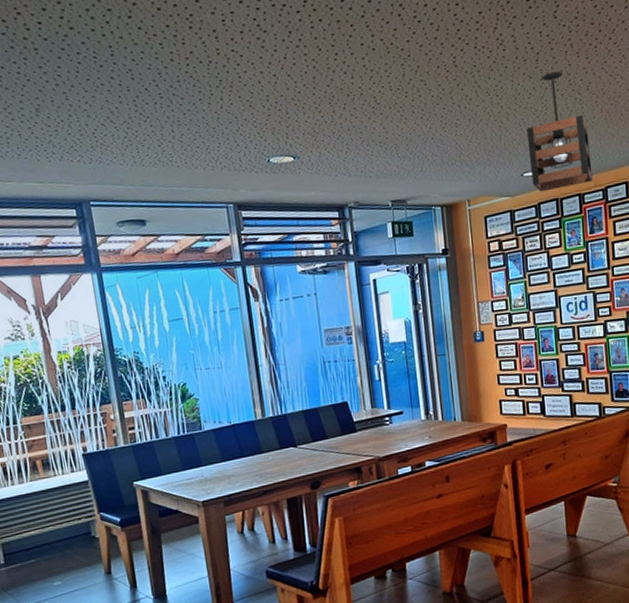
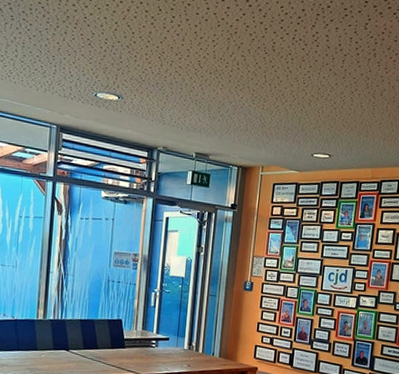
pendant light: present [526,71,593,192] -> none [320,73,375,174]

